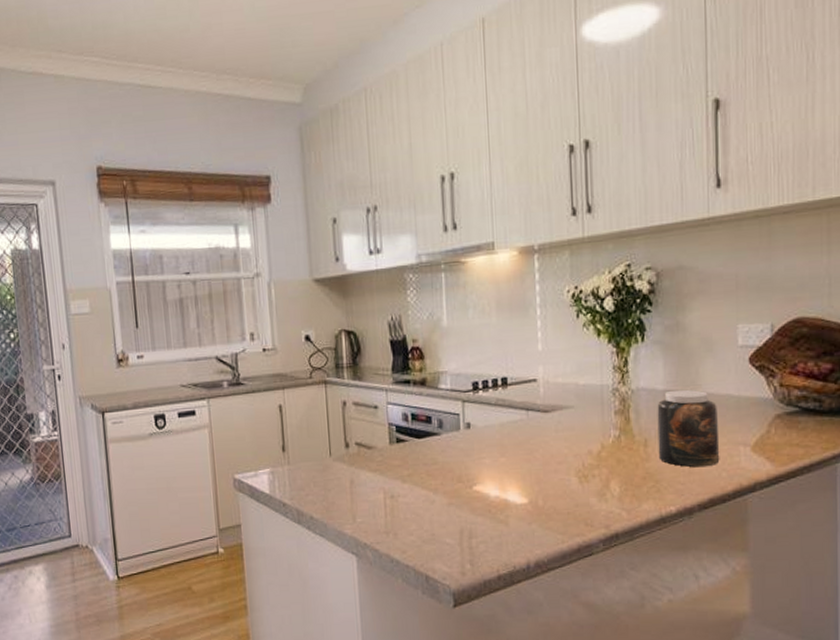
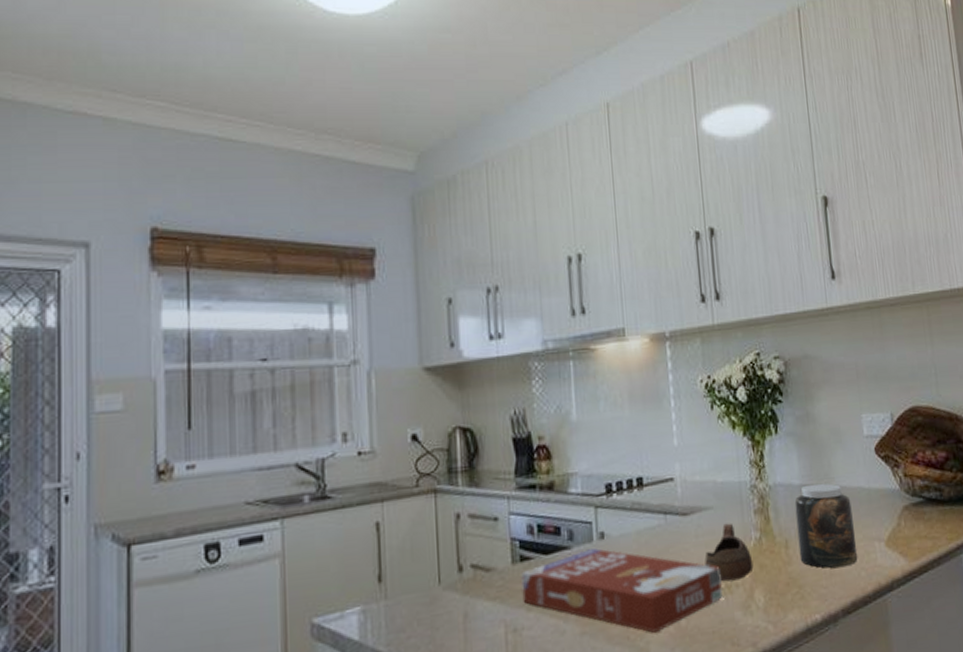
cereal box: none [397,436,580,509] -> present [521,548,723,633]
cup: none [563,421,611,472] -> present [704,523,754,582]

